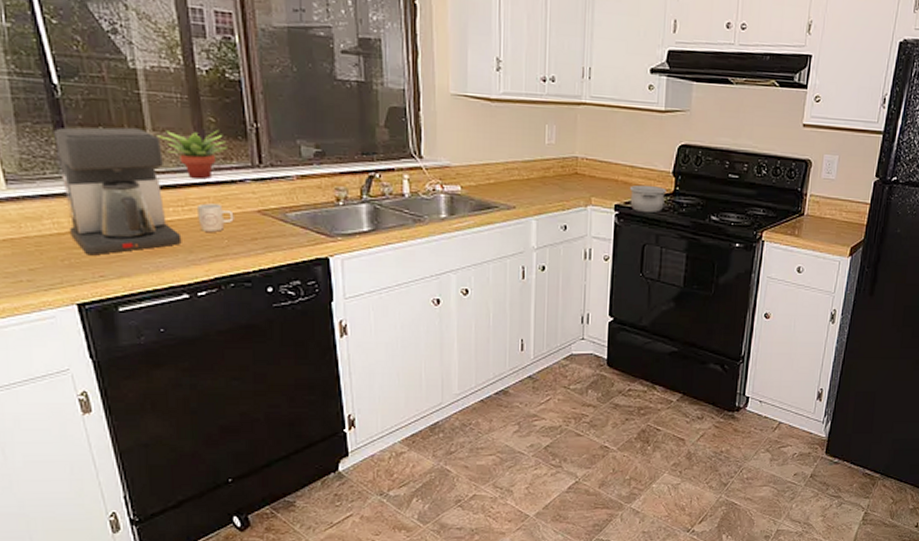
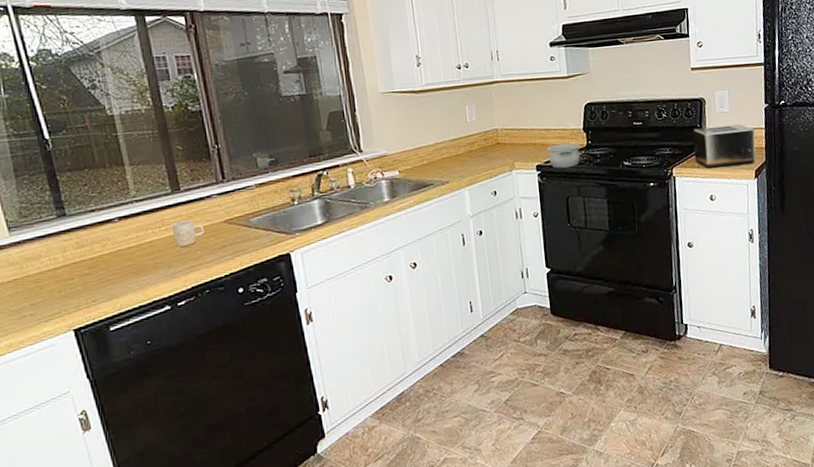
coffee maker: present [54,127,182,256] -> none [48,165,161,284]
succulent plant: present [156,128,227,180] -> none [134,154,194,202]
toaster: none [788,192,858,240] -> present [693,124,756,169]

